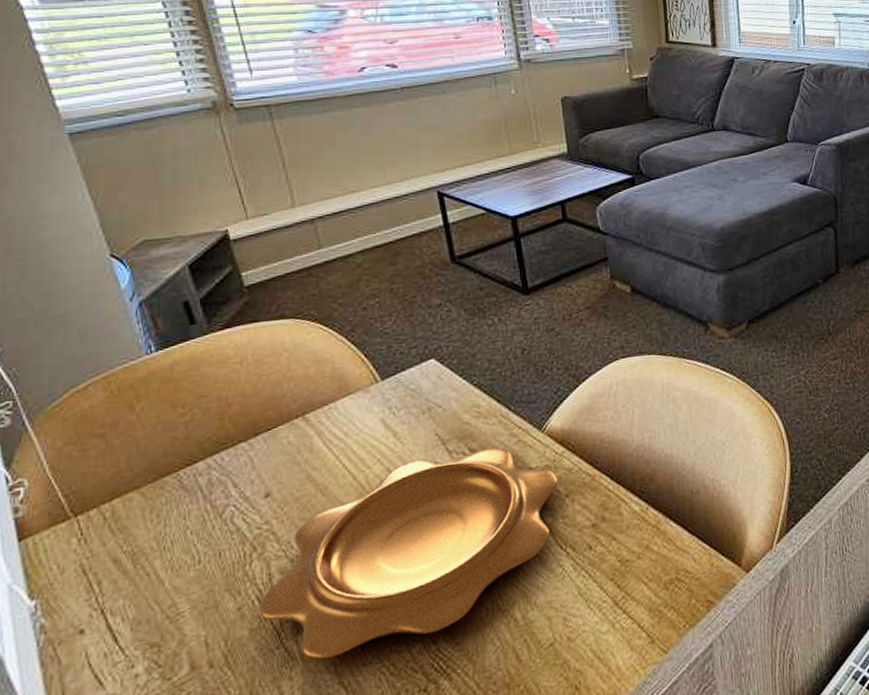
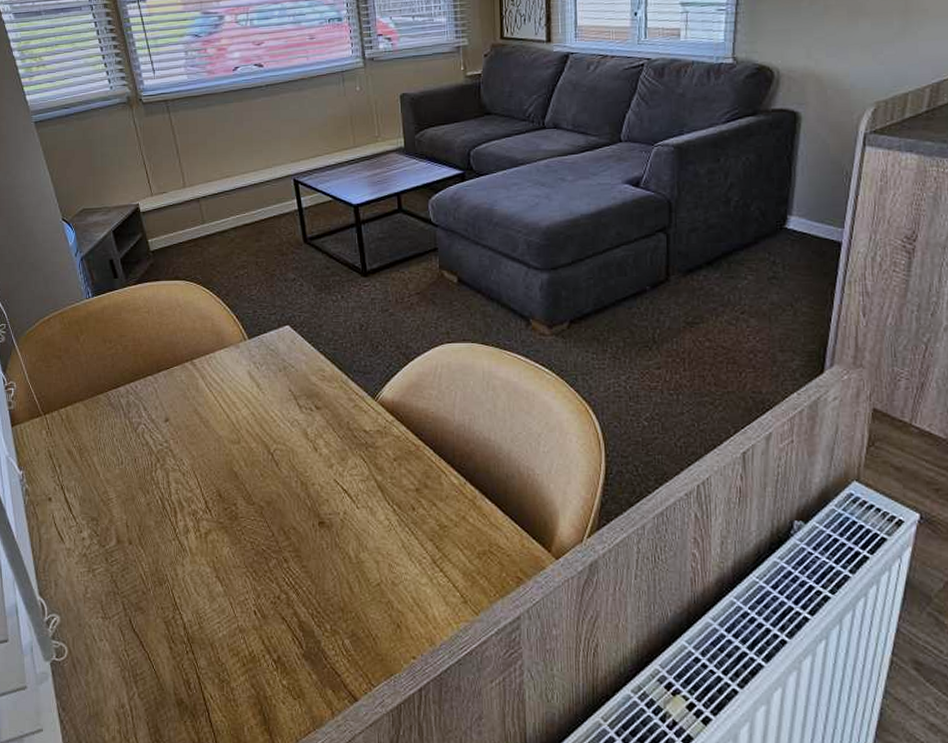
decorative bowl: present [259,447,558,659] -> none [161,408,388,556]

